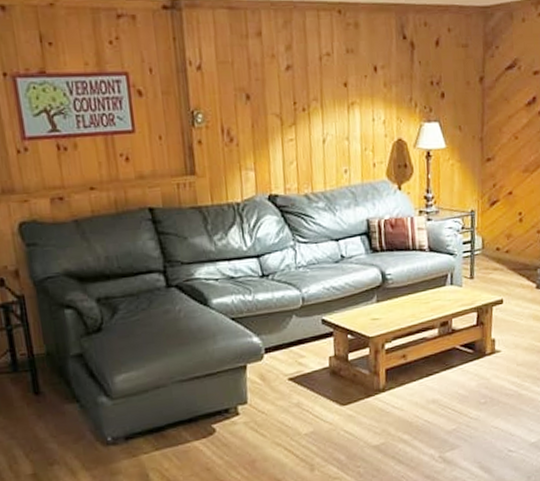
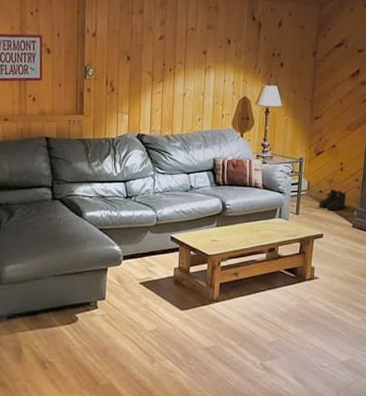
boots: none [496,244,528,270] -> present [319,188,347,210]

